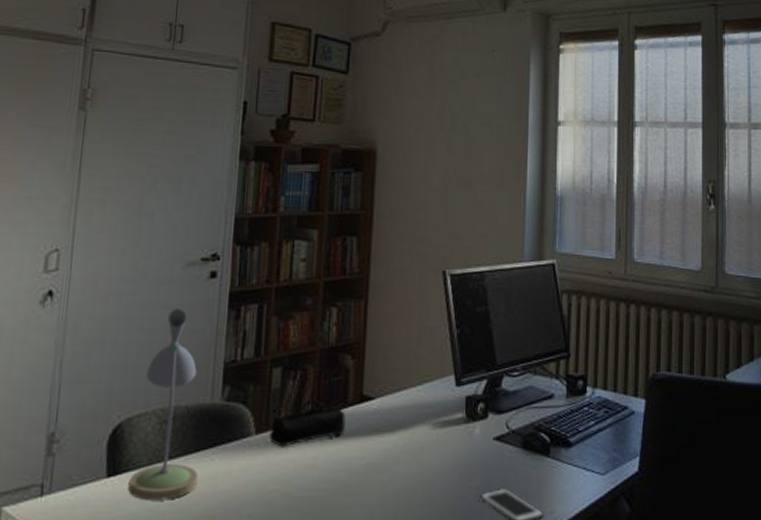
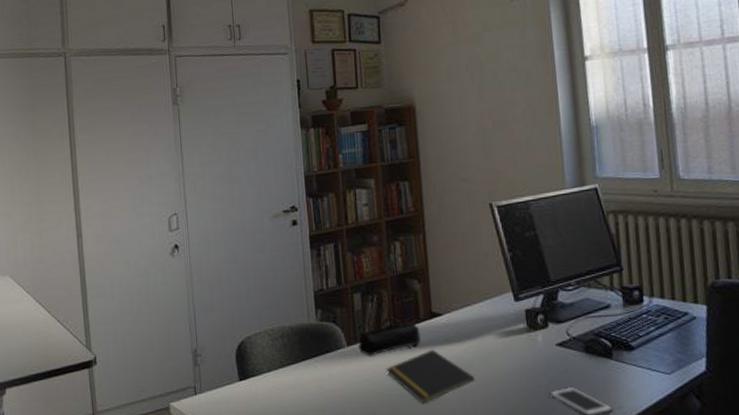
desk lamp: present [128,308,198,501] -> none [255,251,307,398]
notepad: none [298,441,401,509] -> present [385,349,476,404]

